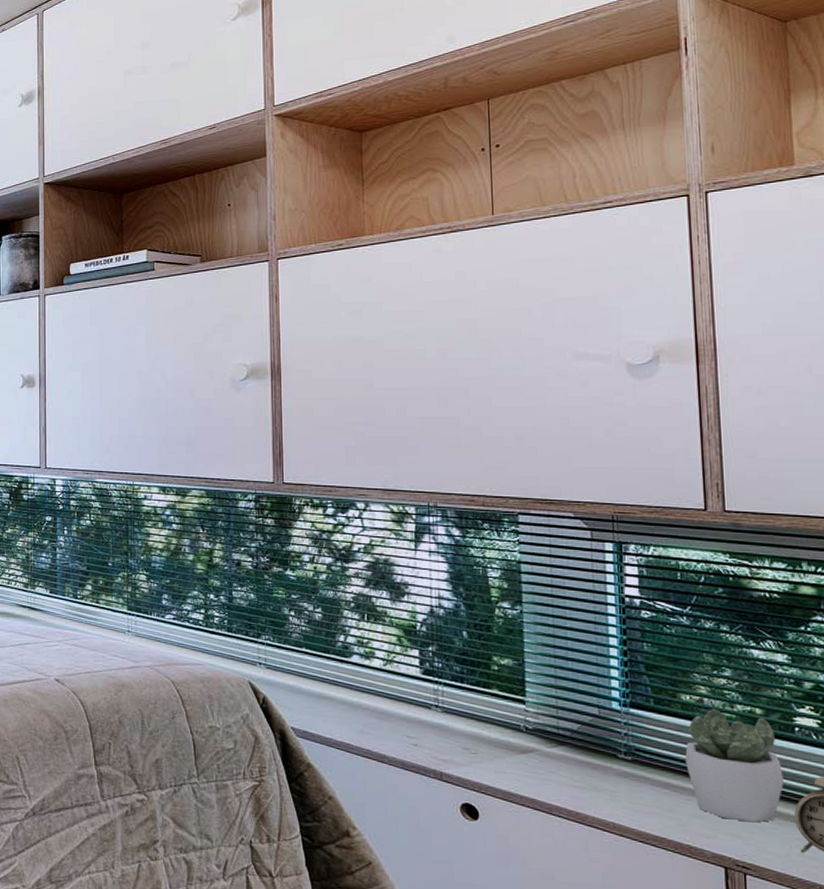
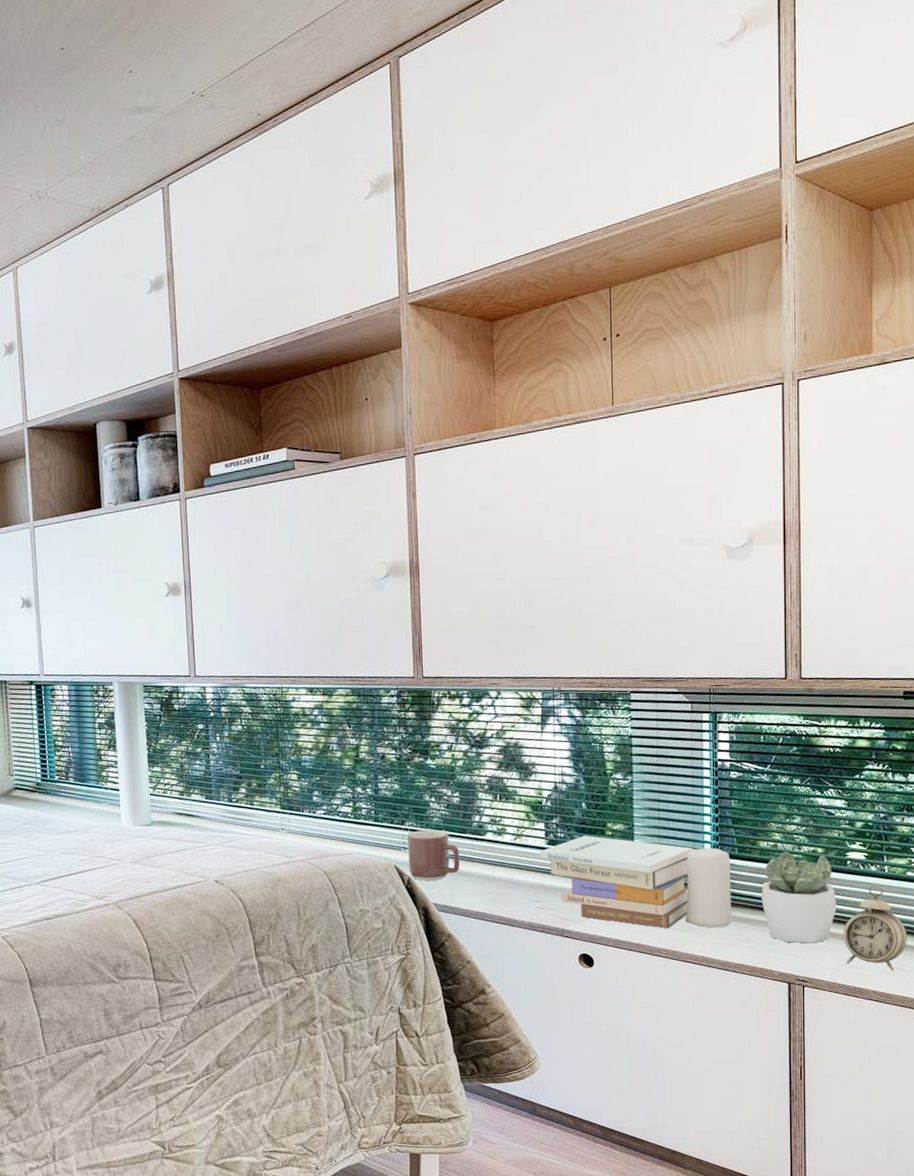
mug: none [262,645,322,702] -> present [406,830,460,881]
books: none [413,668,597,785] -> present [539,835,693,929]
candle: none [589,695,650,791] -> present [685,848,732,928]

